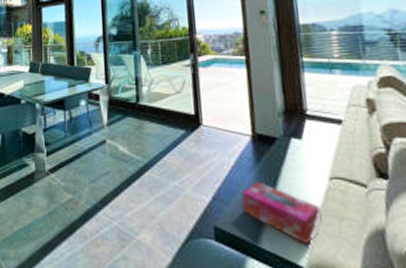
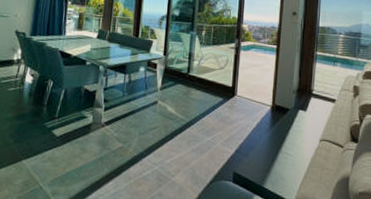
tissue box: present [241,182,322,245] -> none [256,140,310,187]

